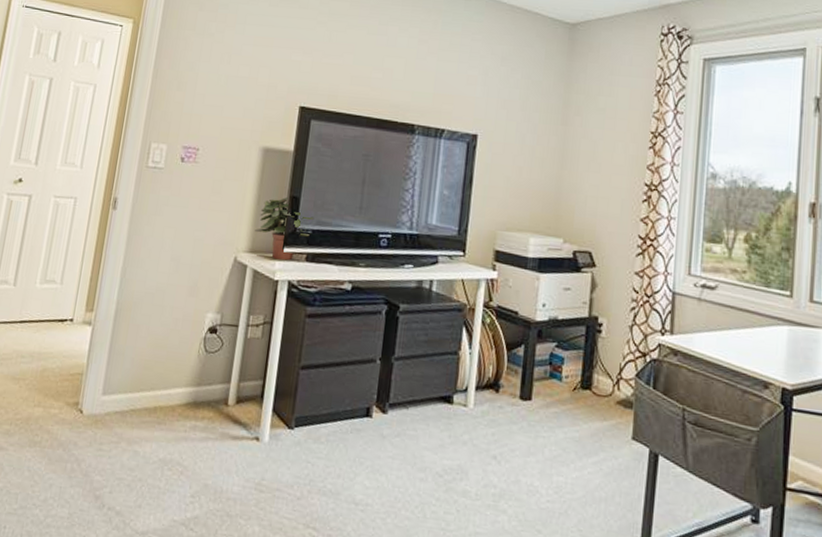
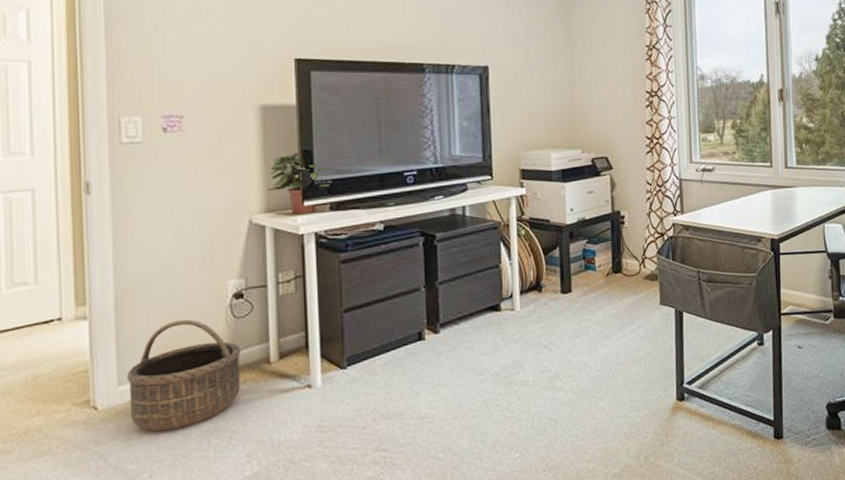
basket: none [106,342,206,451] -> present [126,319,241,432]

